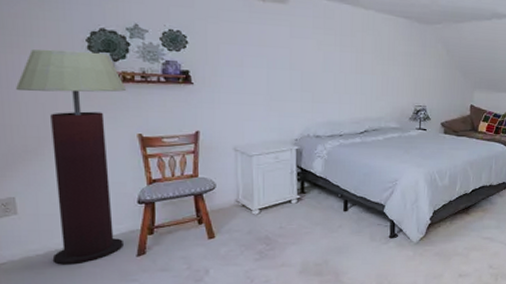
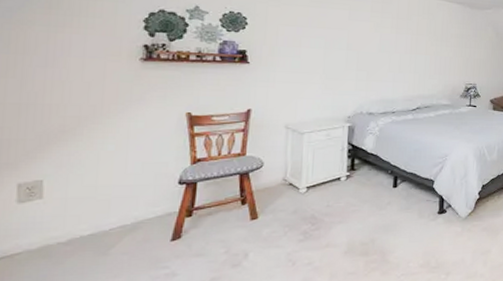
floor lamp: present [16,49,127,265] -> none [62,29,180,253]

